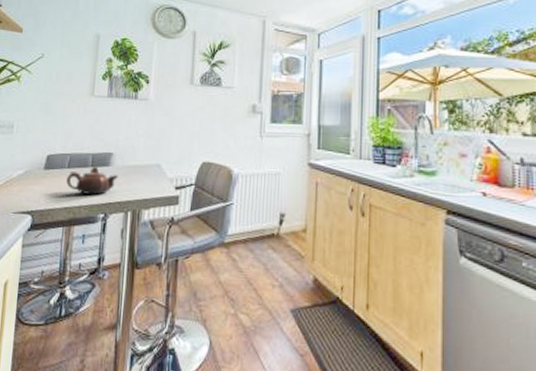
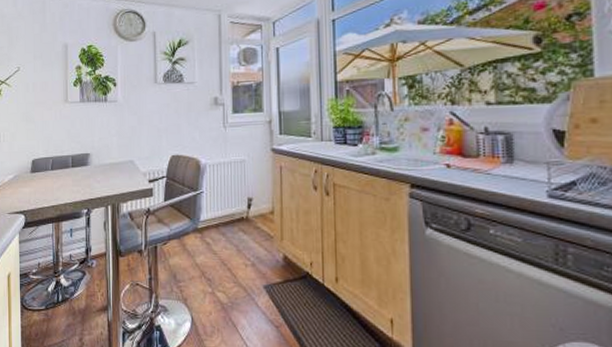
teapot: present [66,166,118,195] -> none [51,166,96,193]

